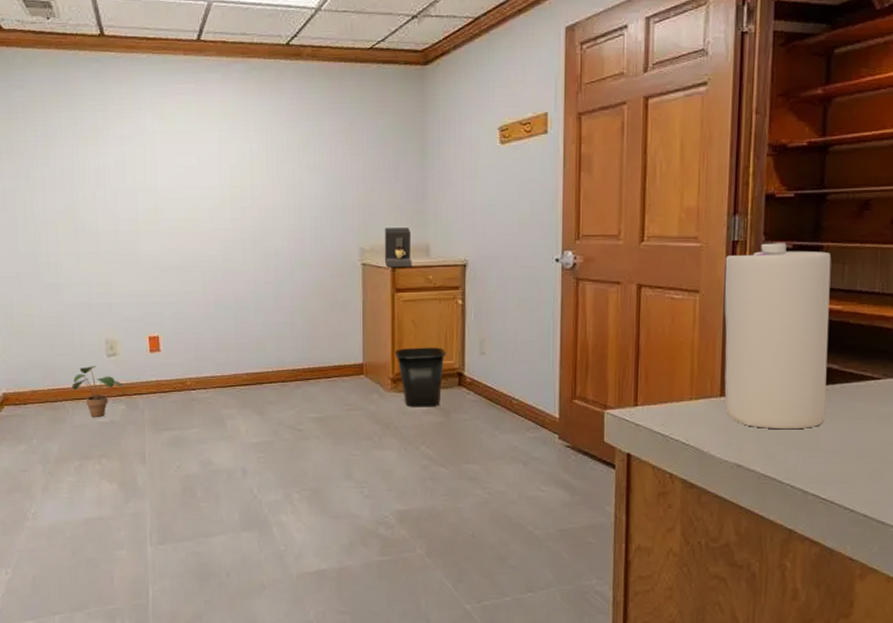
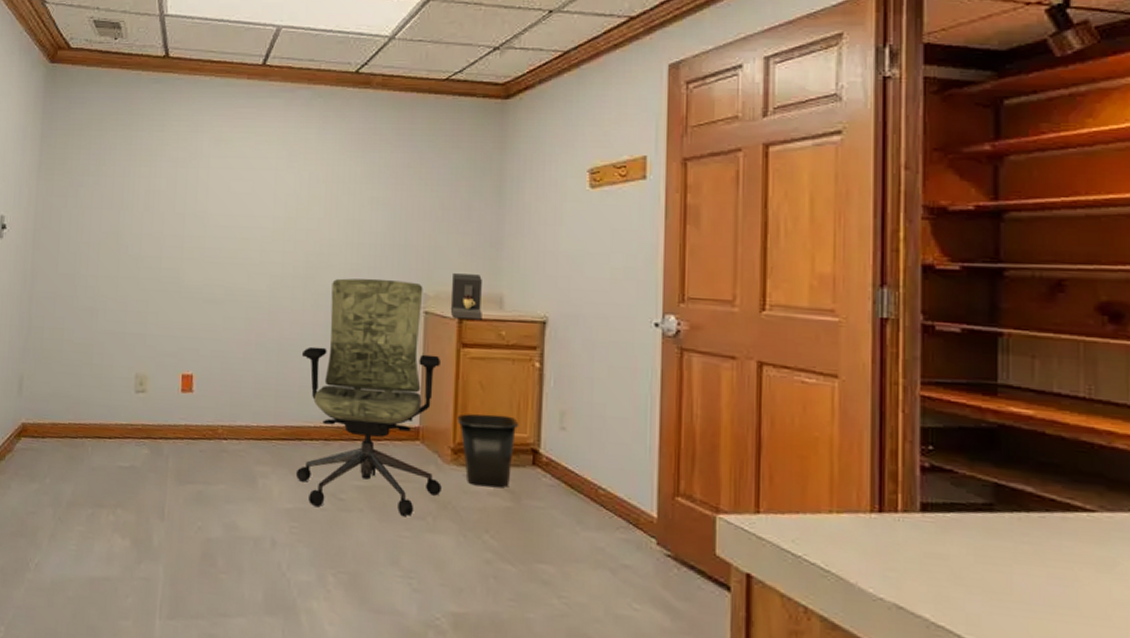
potted plant: present [71,366,124,417] -> none [94,401,149,460]
office chair: none [256,237,384,439] -> present [295,278,442,517]
paper towel holder: present [724,242,832,430] -> none [871,323,1019,568]

